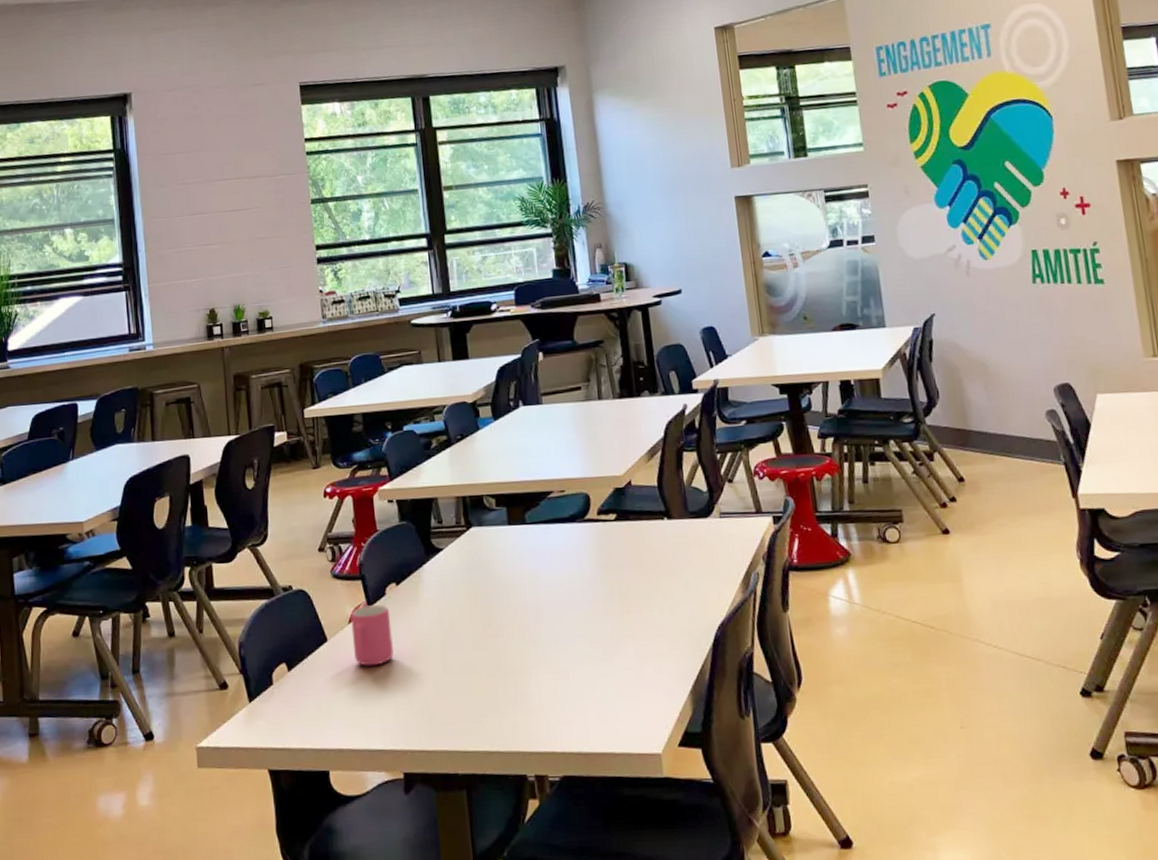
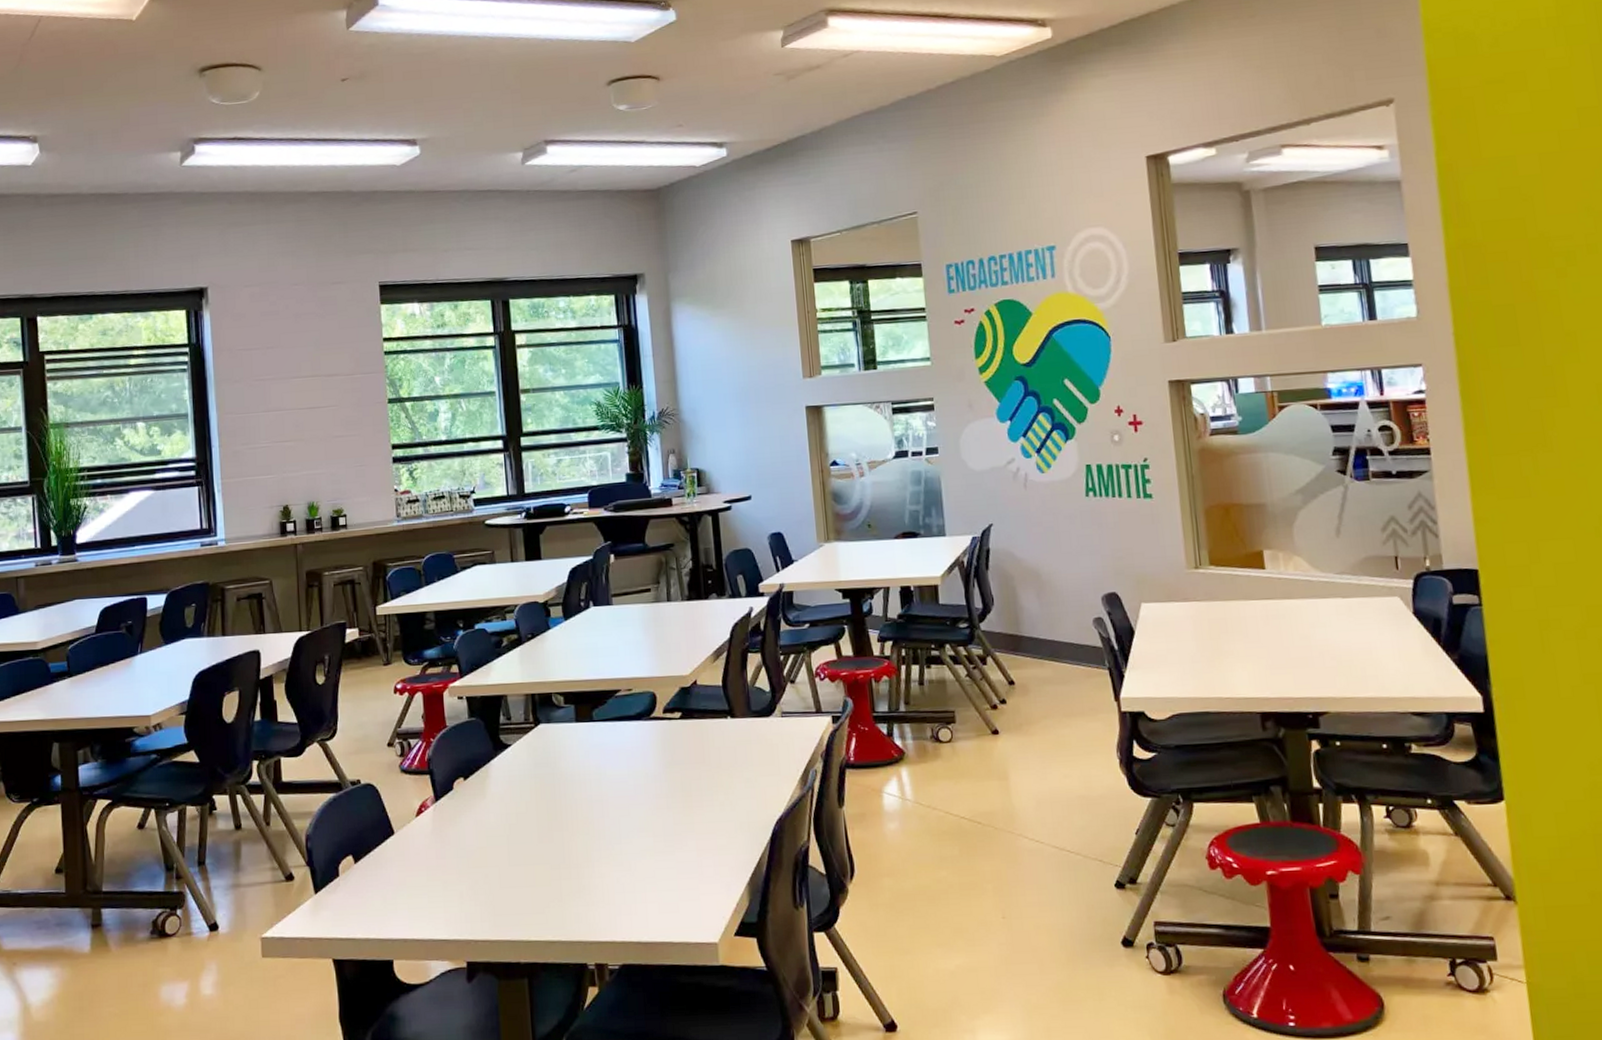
mug: present [350,603,394,666] -> none [418,798,460,859]

